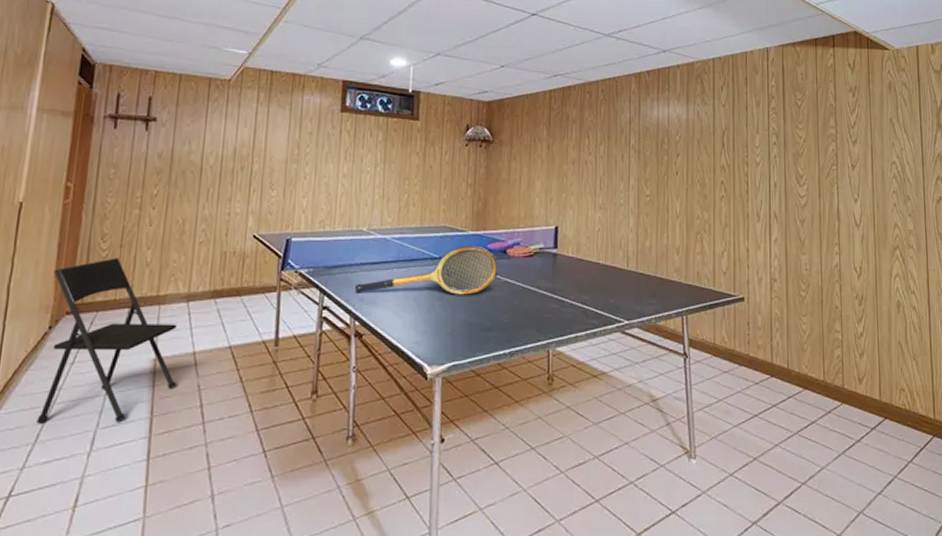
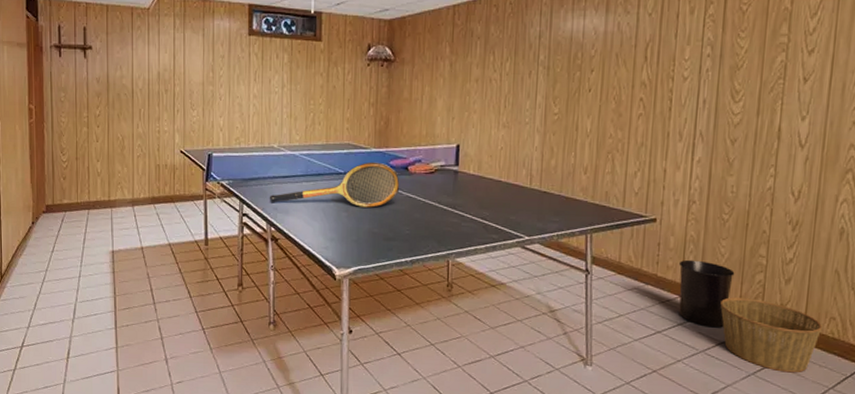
folding chair: present [36,258,177,424] -> none [29,168,130,299]
waste bin: none [768,338,817,407] -> present [679,259,735,328]
basket: none [807,374,896,449] -> present [720,297,823,373]

